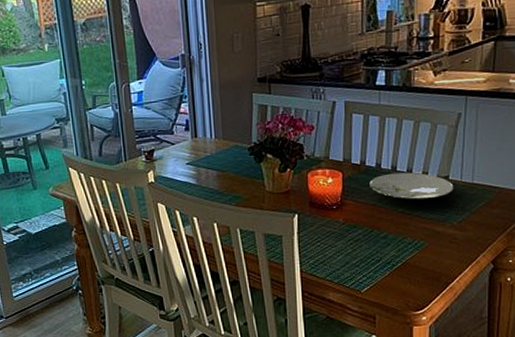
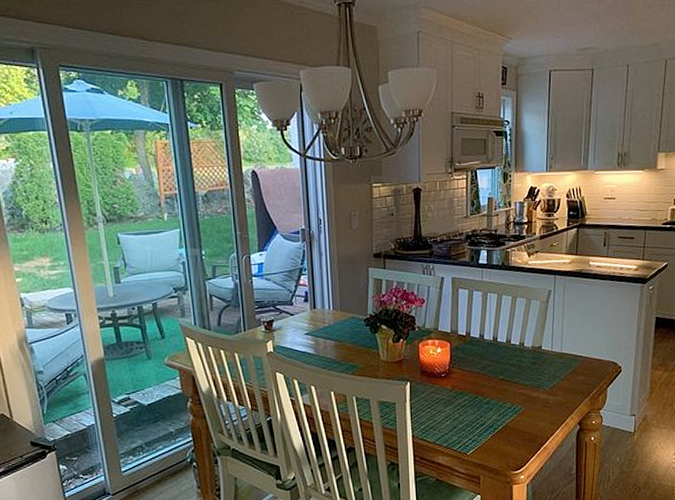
plate: present [370,172,454,200] -> none [474,343,546,368]

